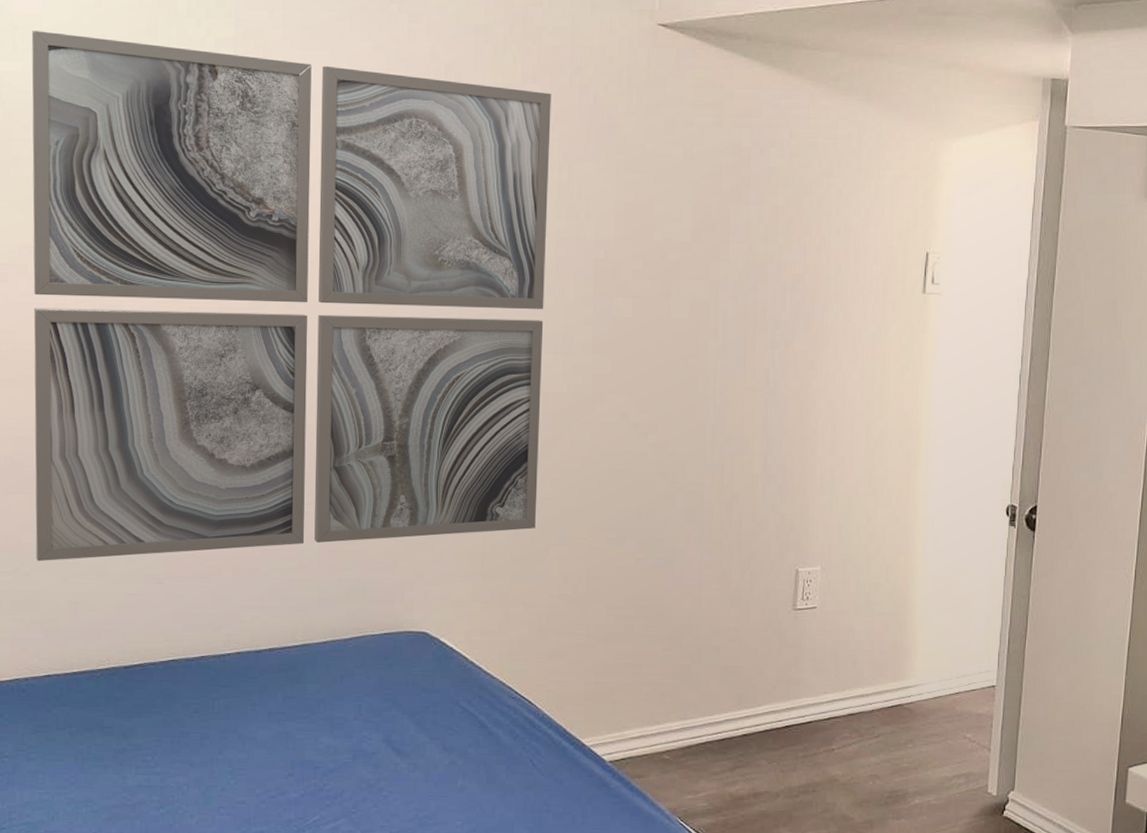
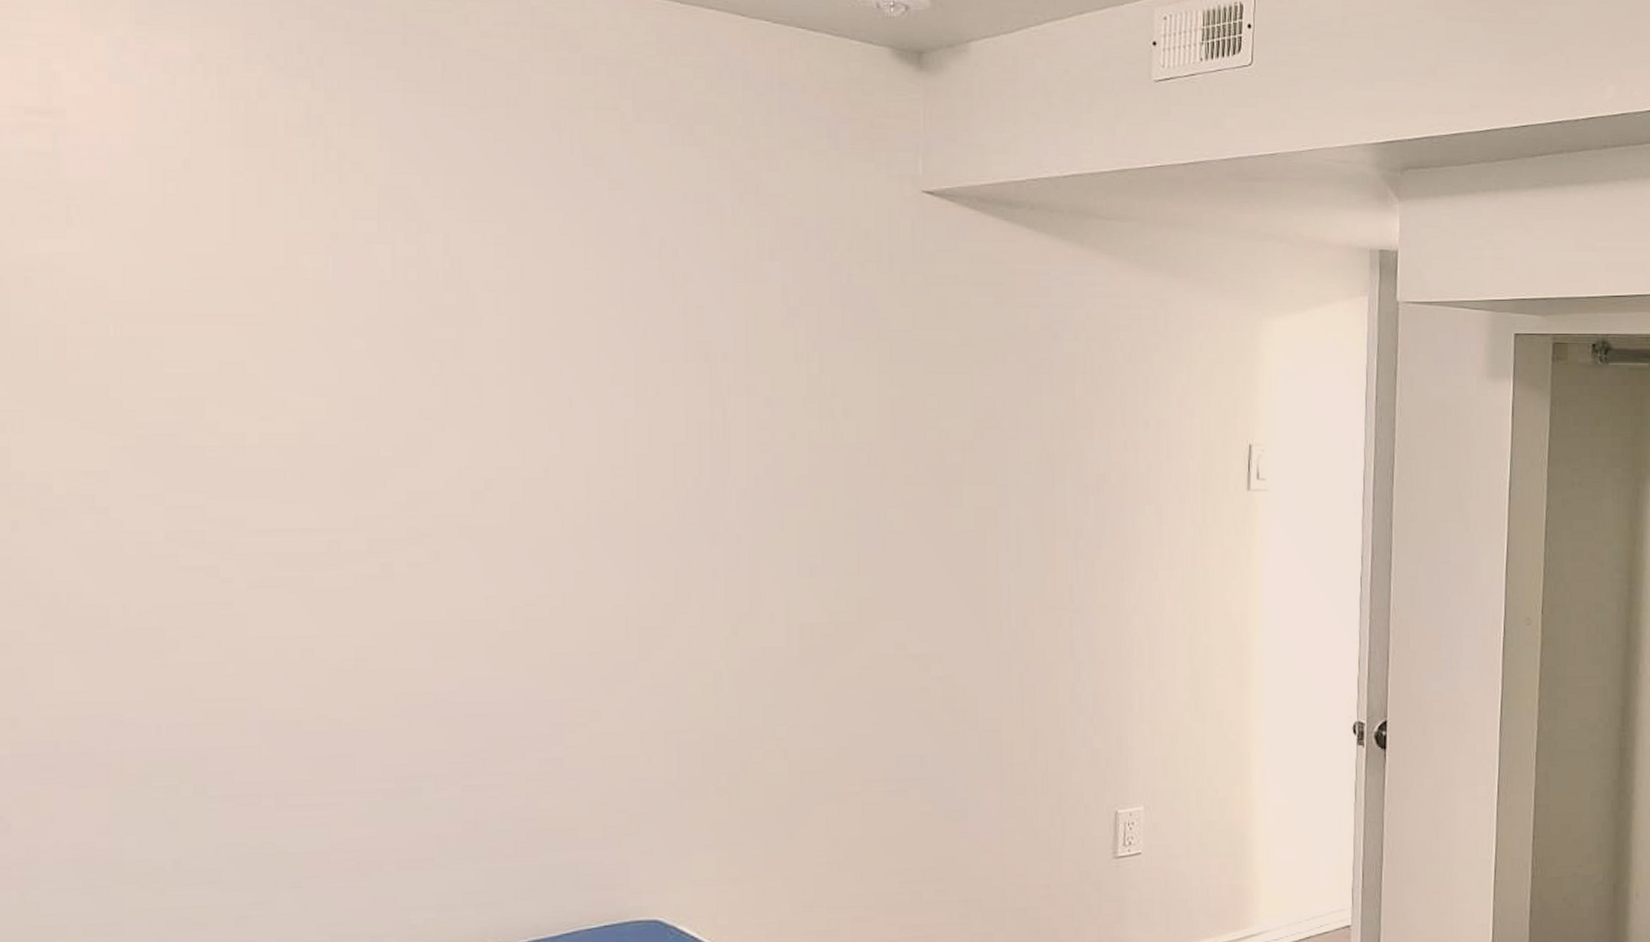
wall art: present [31,29,551,562] -> none [92,199,796,873]

